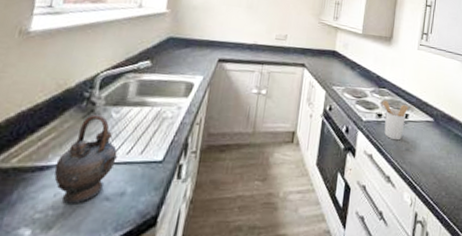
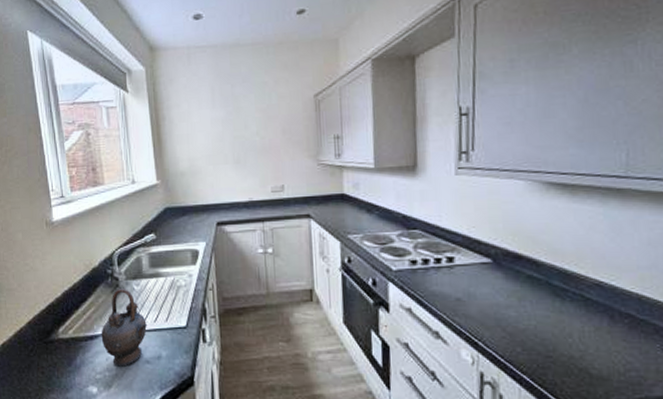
utensil holder: present [381,100,409,141] -> none [413,244,453,290]

